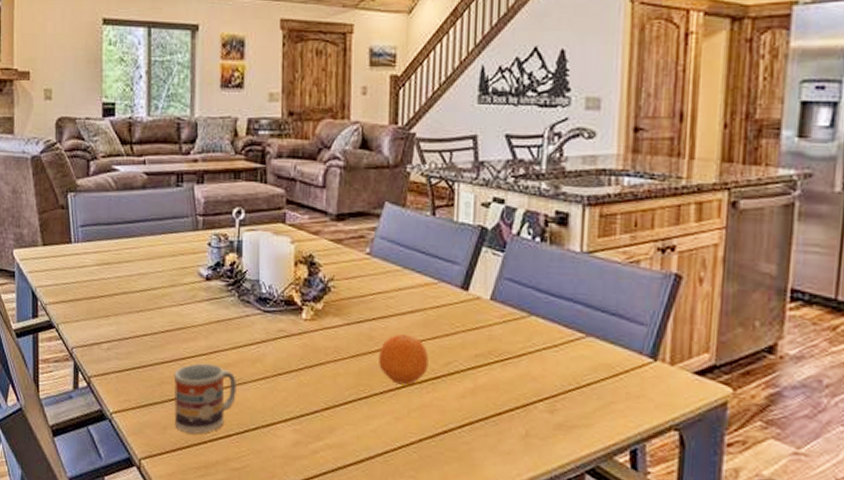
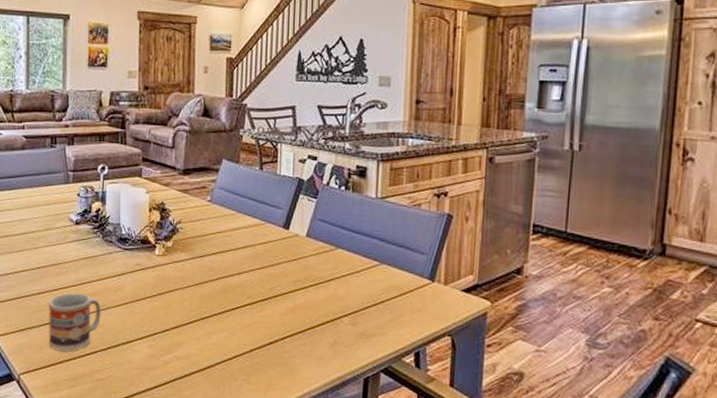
fruit: present [379,334,429,385] -> none [218,266,258,307]

